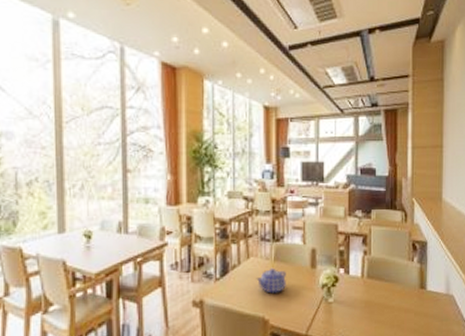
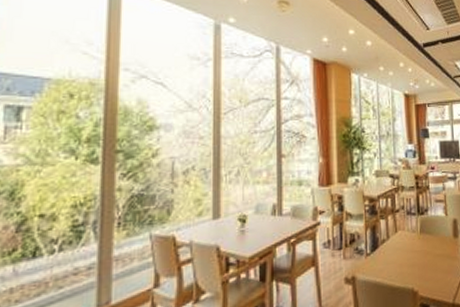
teapot: present [256,267,286,294] -> none [404,239,432,265]

